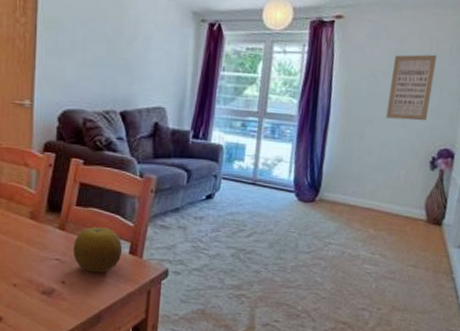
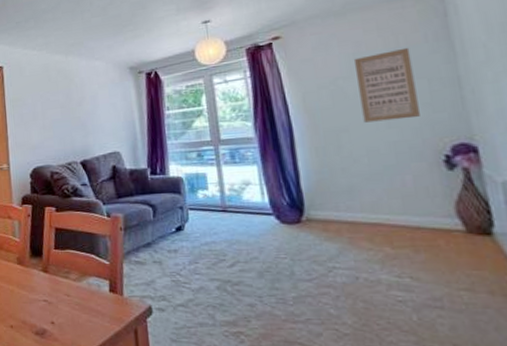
fruit: present [72,227,123,273] -> none [57,268,103,312]

